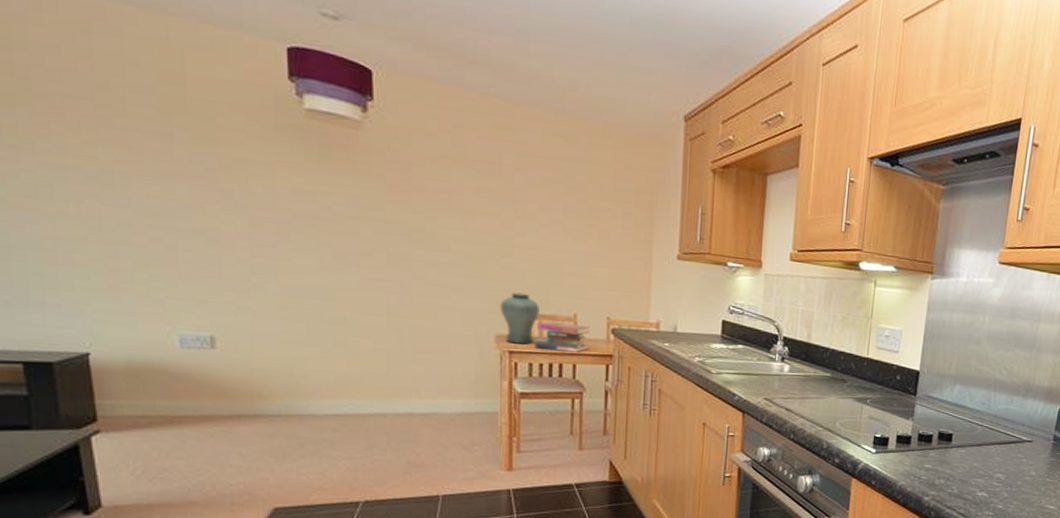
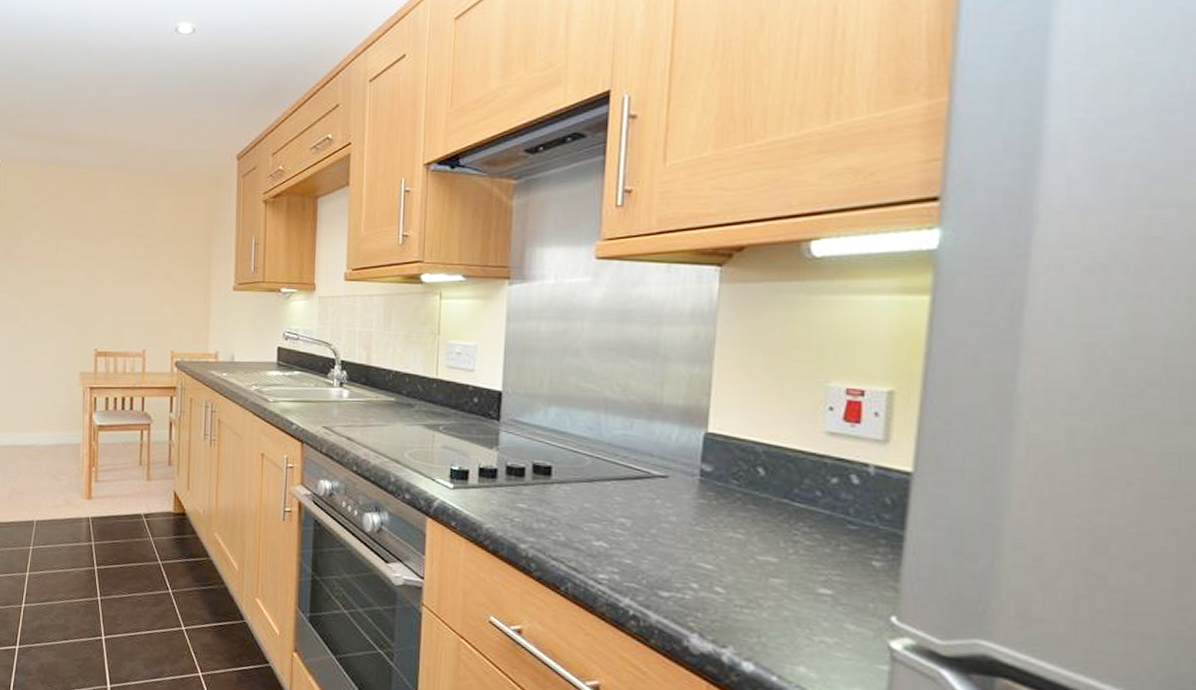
vase: present [500,292,540,345] -> none [83,333,115,381]
books: present [531,321,589,353] -> none [108,358,156,386]

